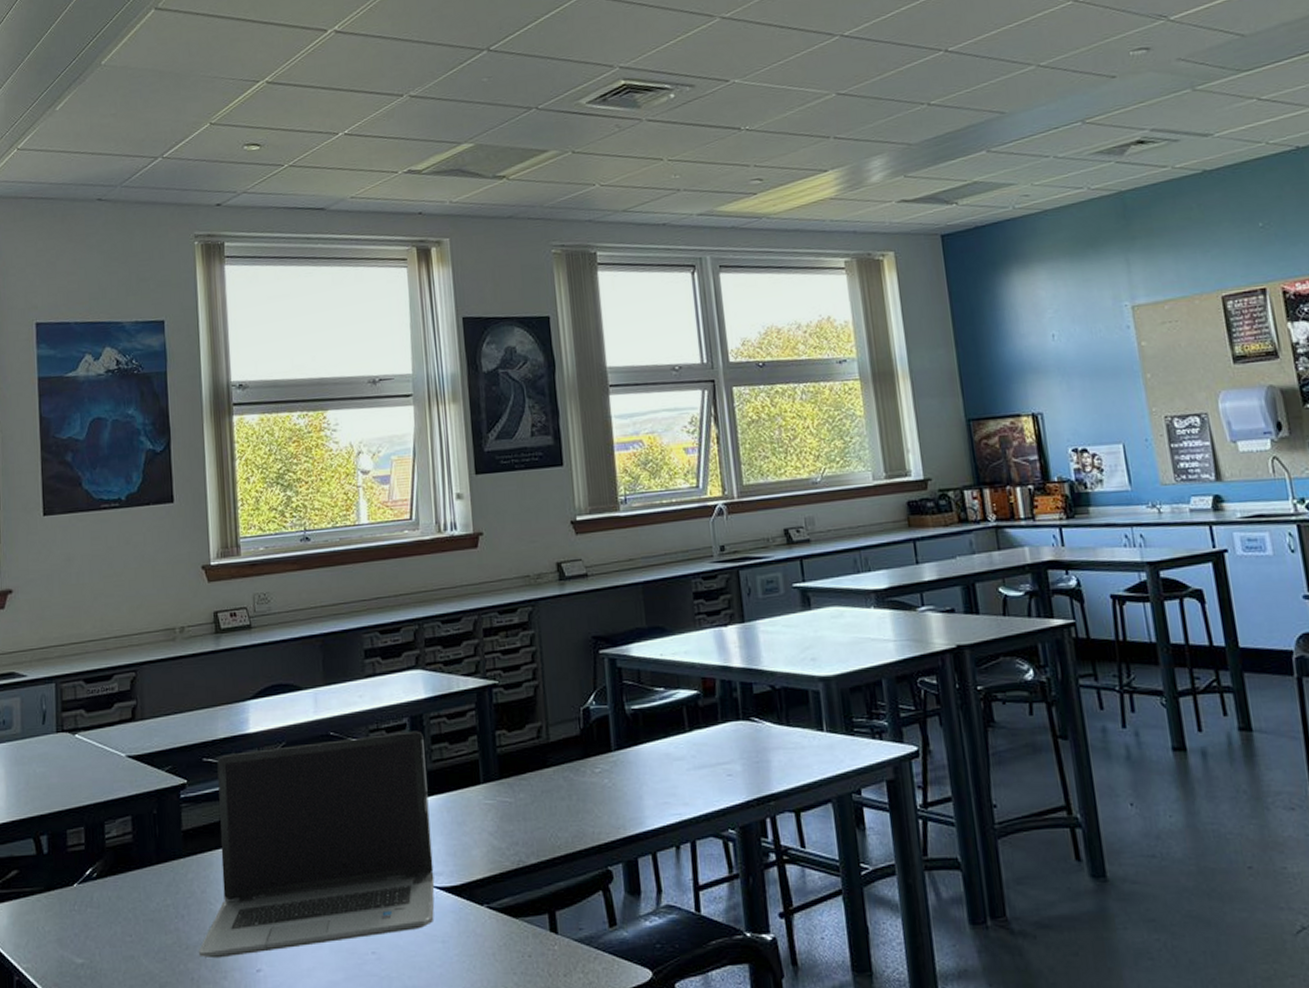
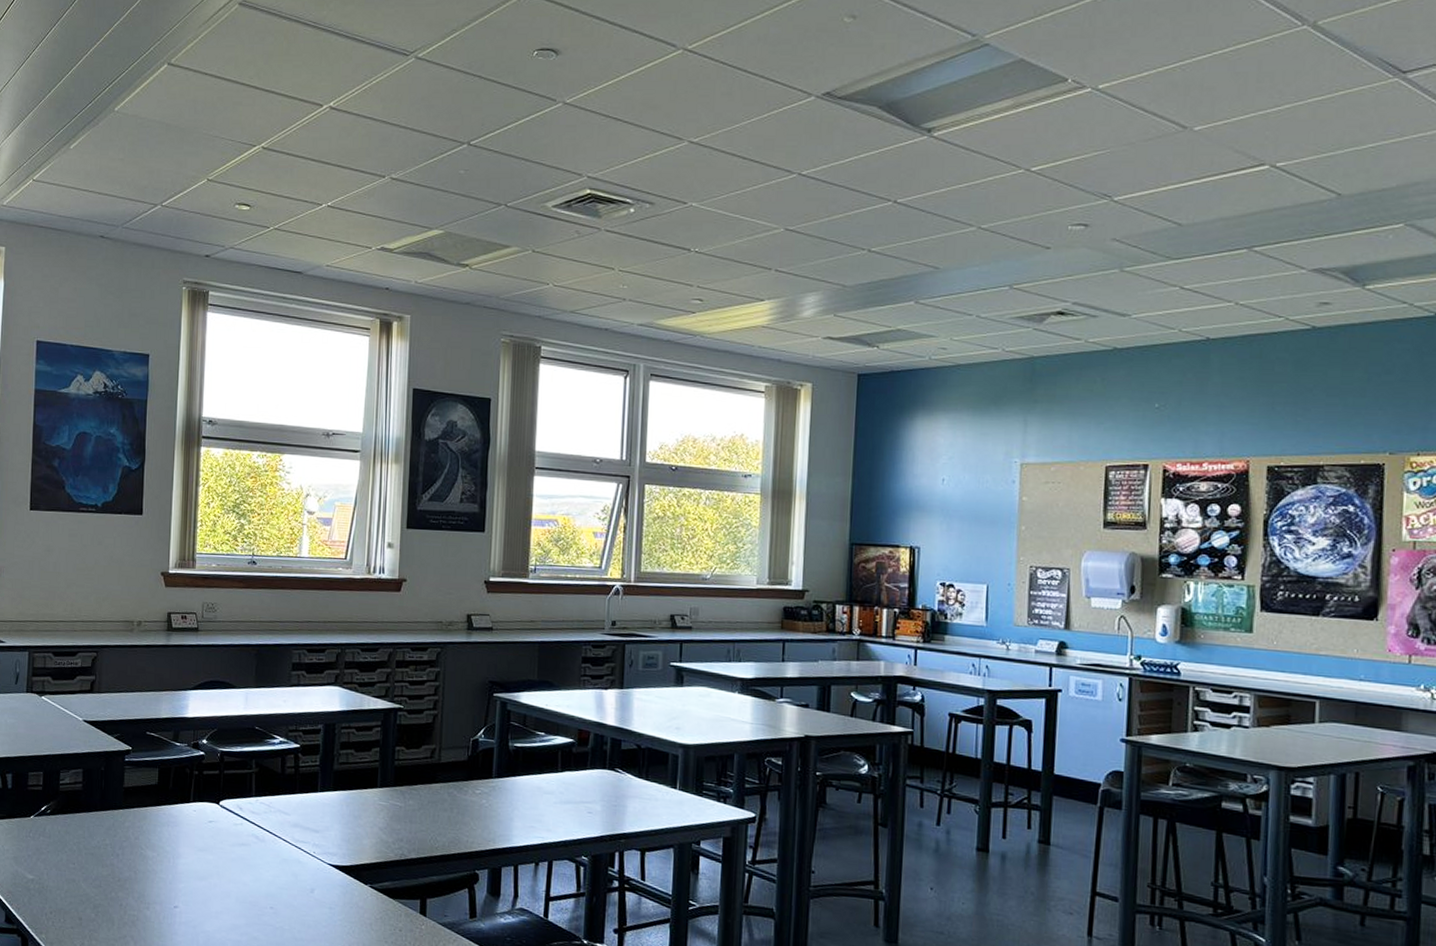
laptop computer: present [199,731,435,959] -> none [128,731,334,895]

